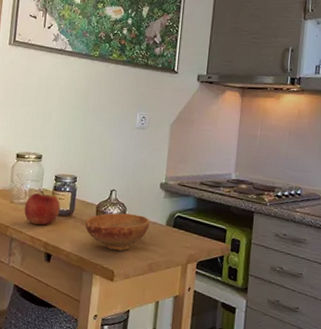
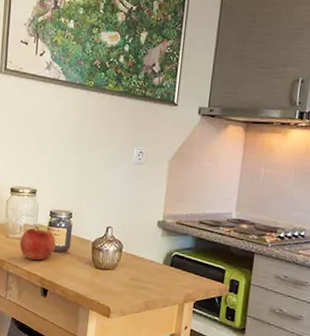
bowl: present [85,213,150,251] -> none [80,250,147,289]

